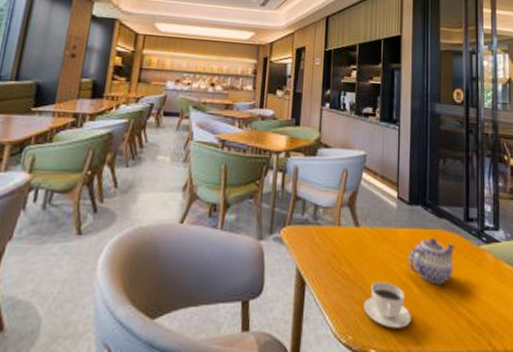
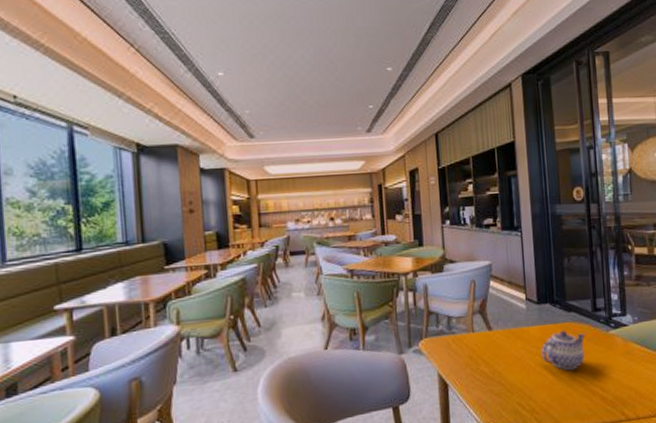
teacup: present [364,281,411,328] -> none [504,374,549,412]

